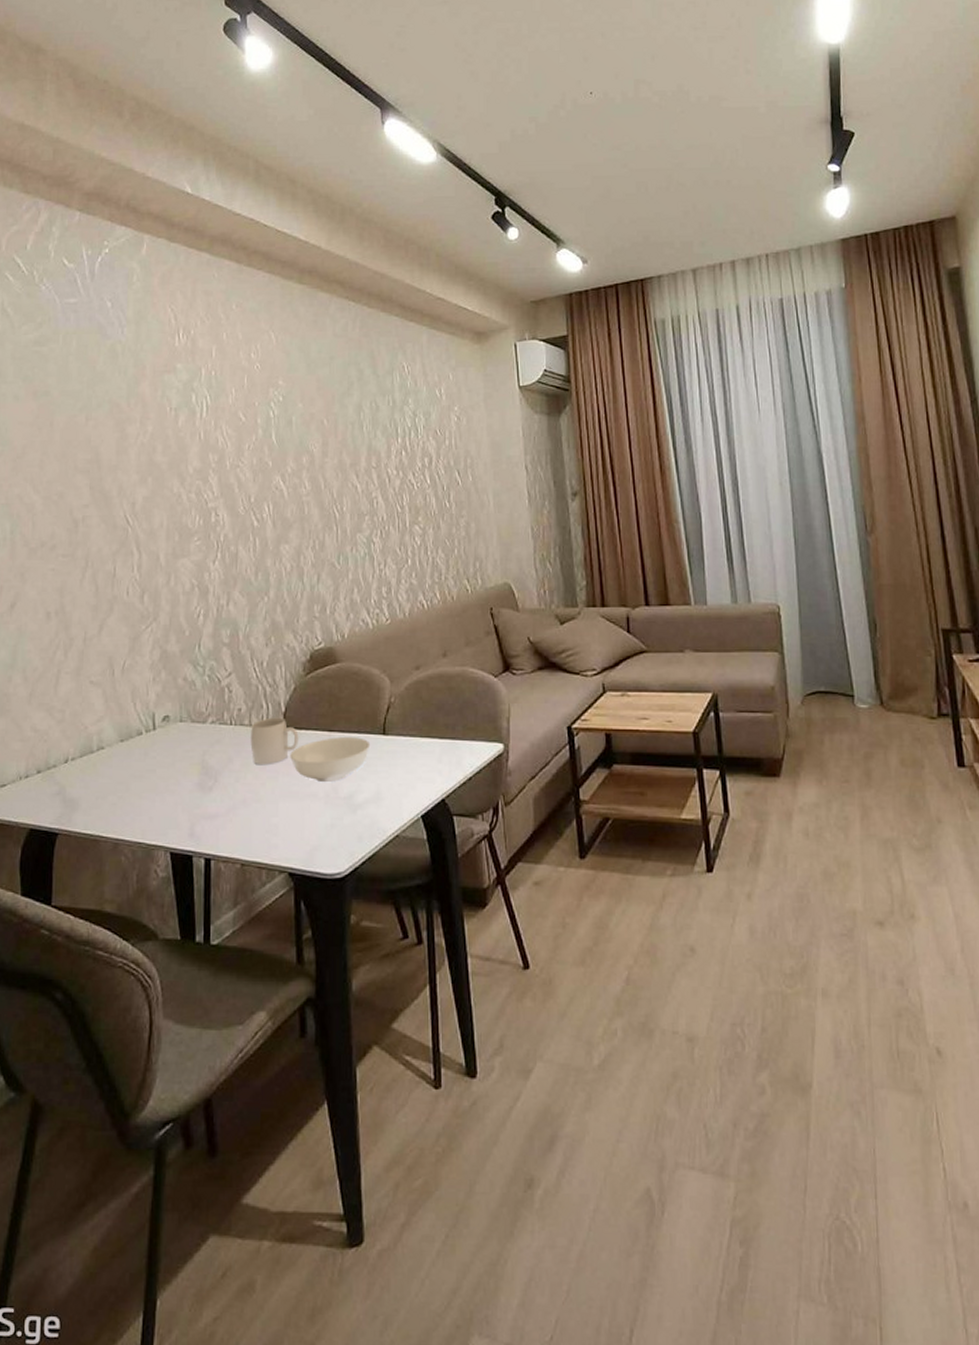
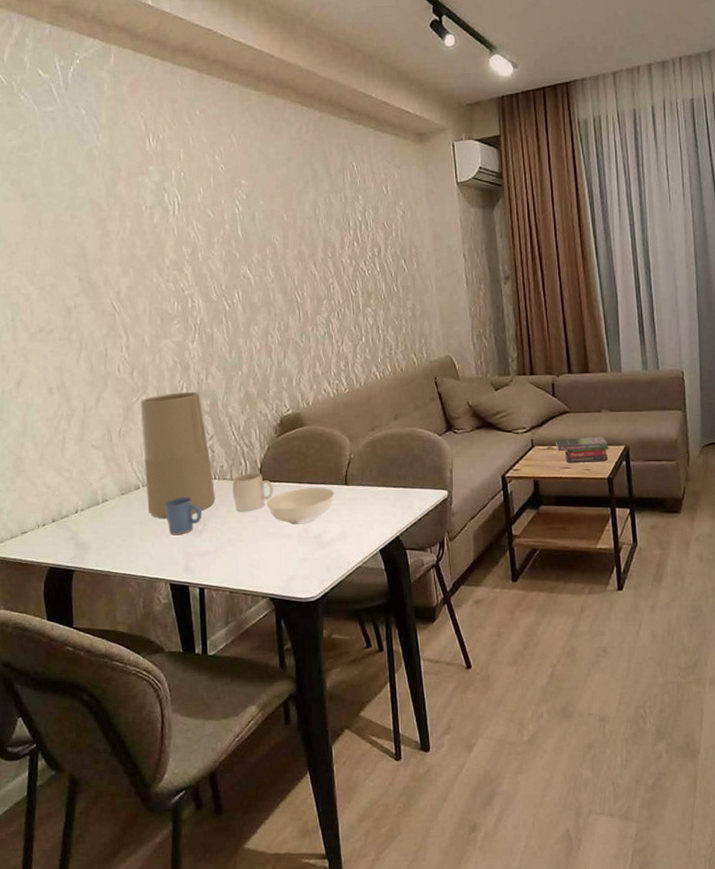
vase: none [149,619,230,771] -> present [140,391,215,518]
mug: none [170,745,214,792] -> present [165,497,203,535]
books: none [630,681,694,714] -> present [555,436,609,464]

